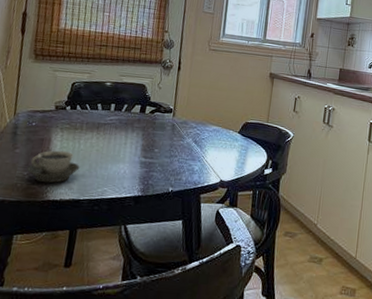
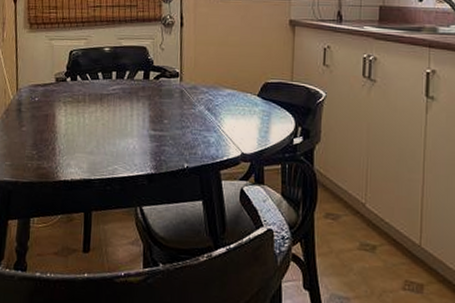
cup: present [26,150,80,183] -> none [34,126,87,163]

